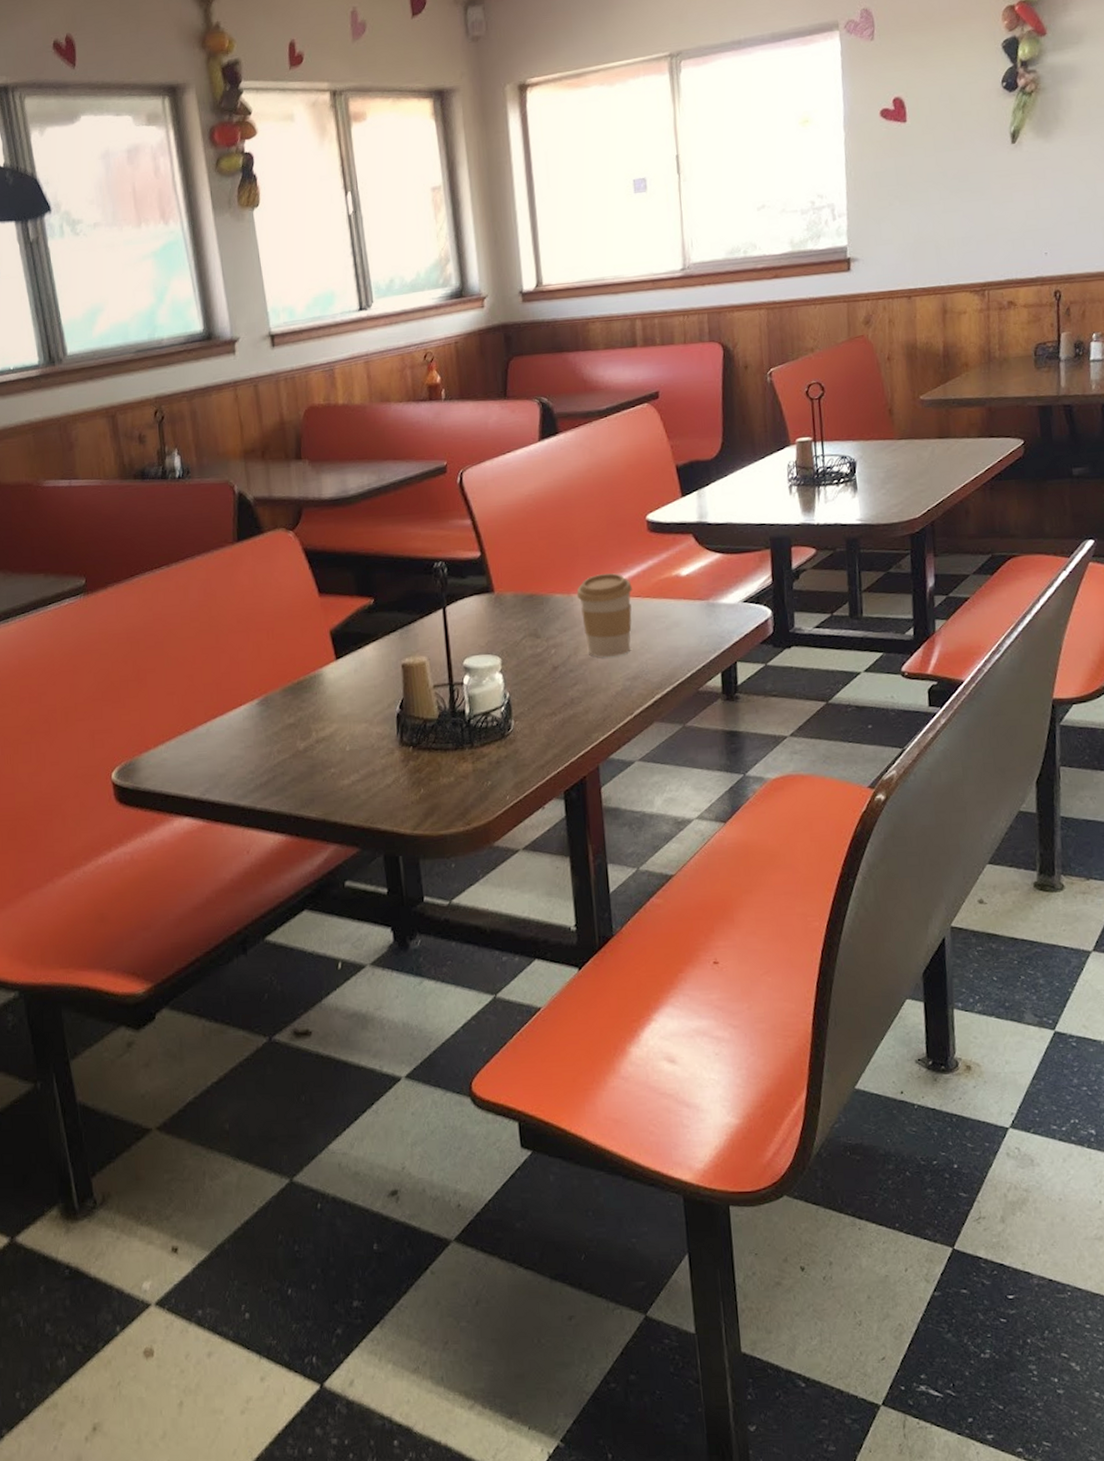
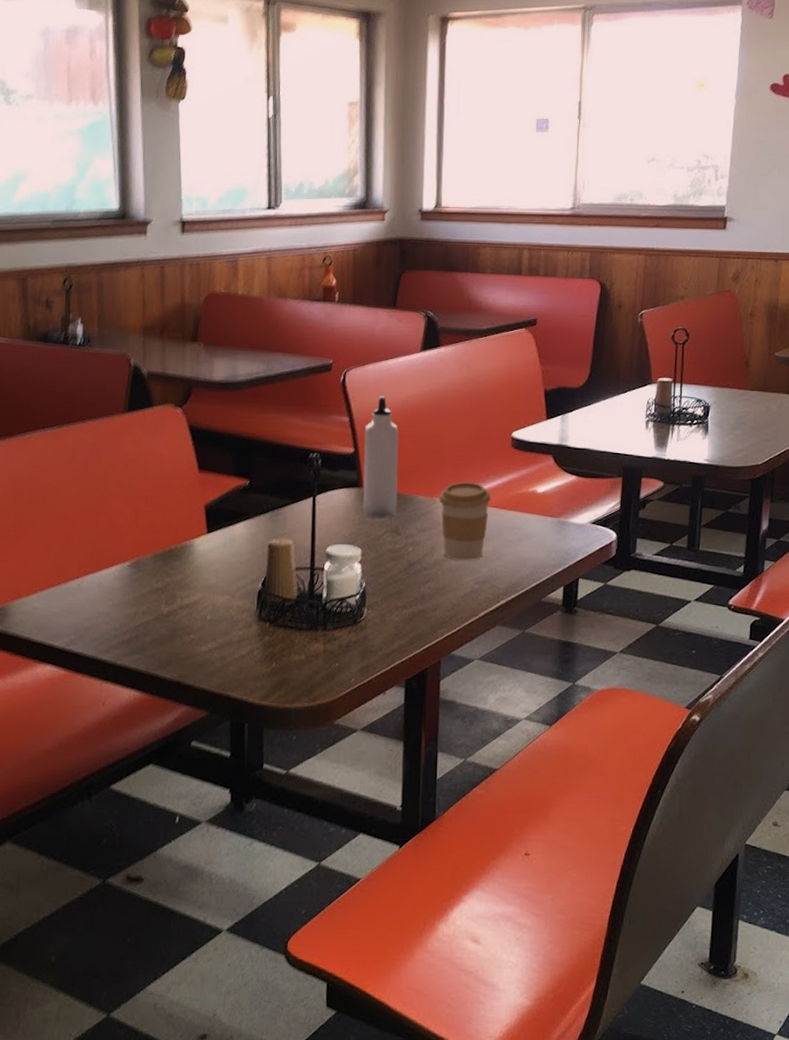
water bottle: none [489,492,533,624] -> present [363,396,399,518]

